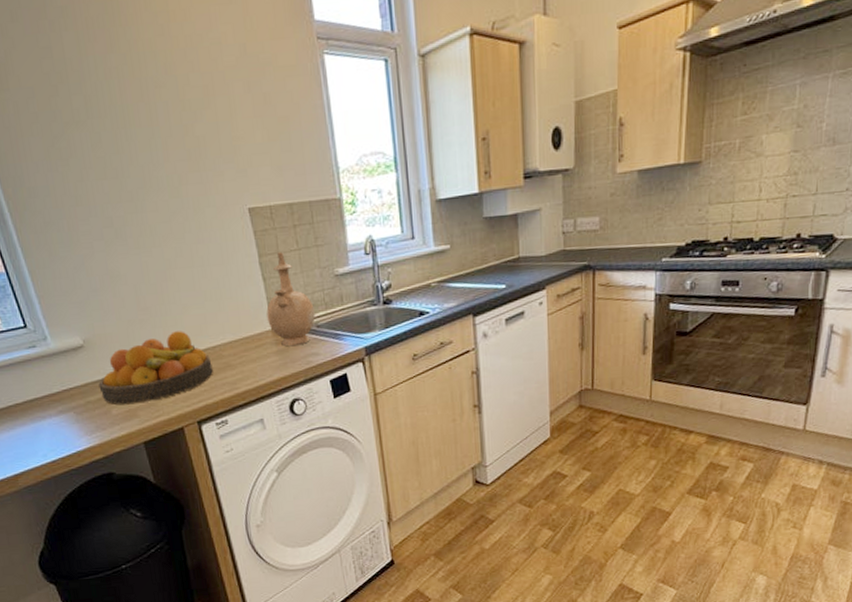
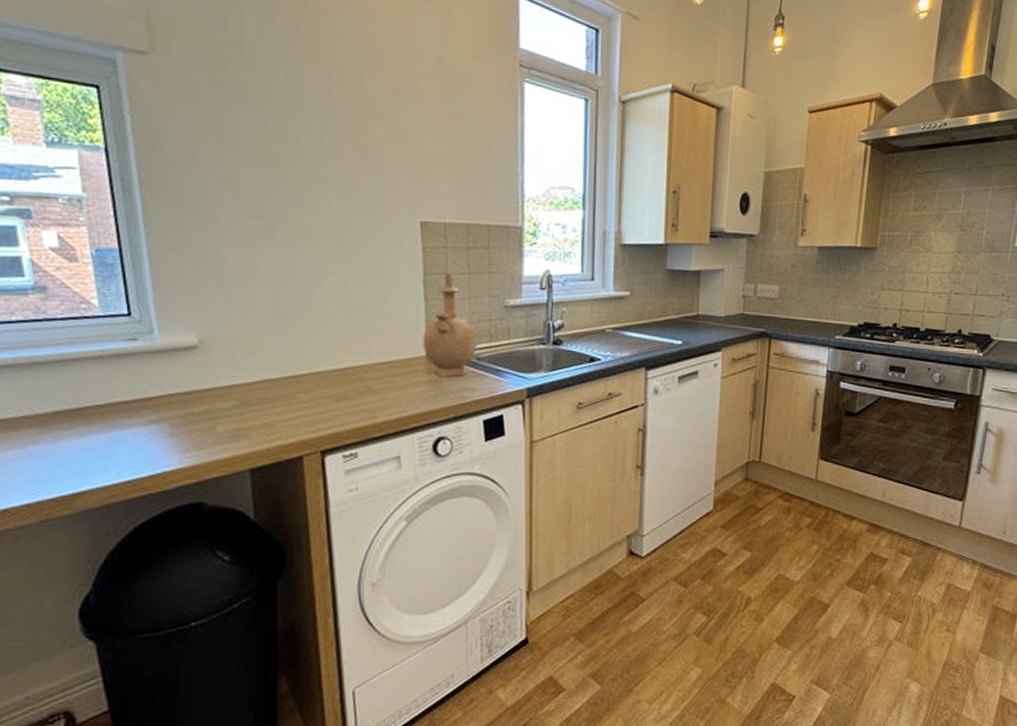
fruit bowl: present [98,331,213,405] -> none [207,343,350,422]

